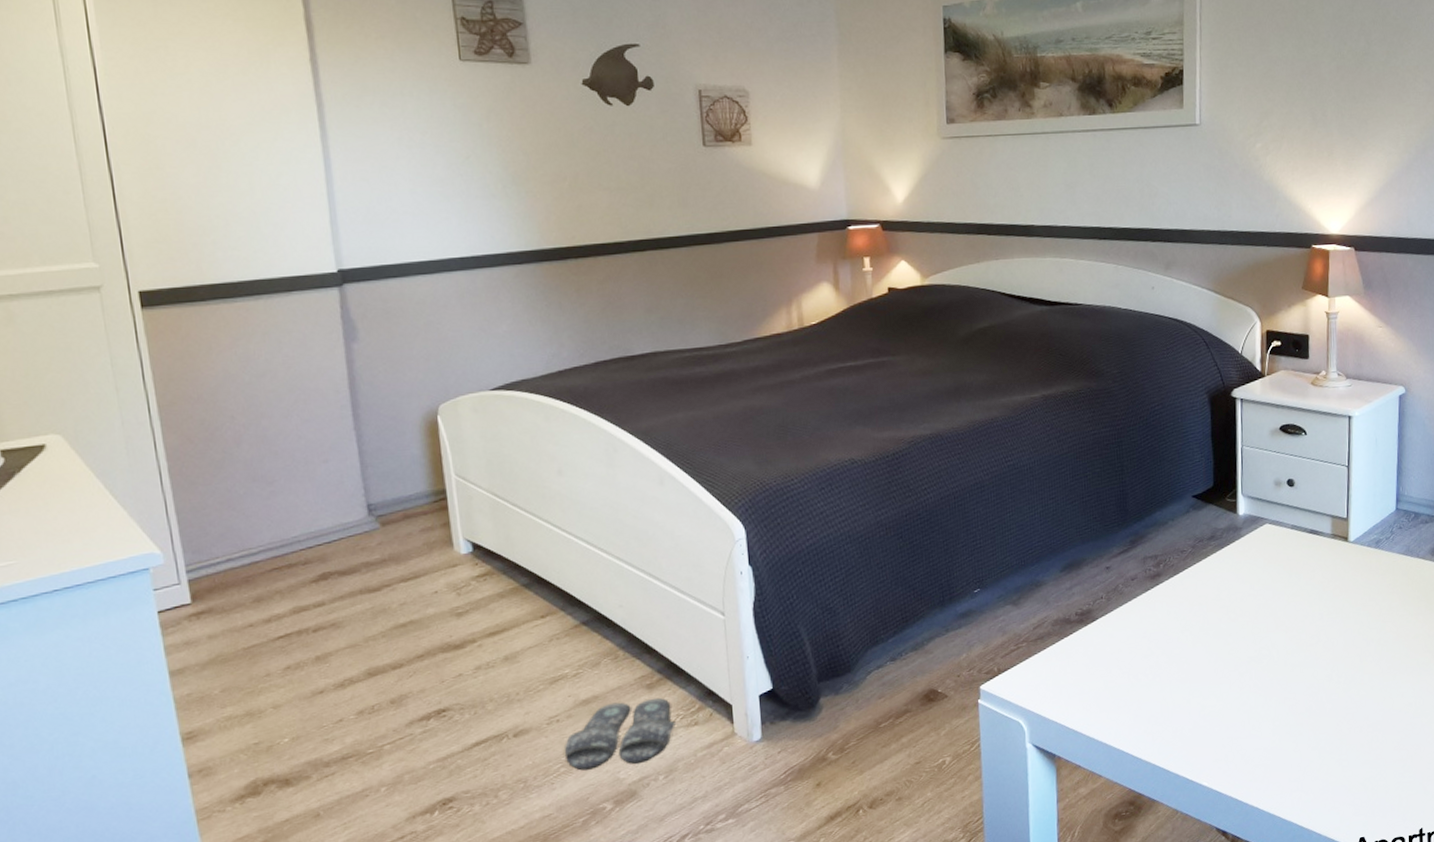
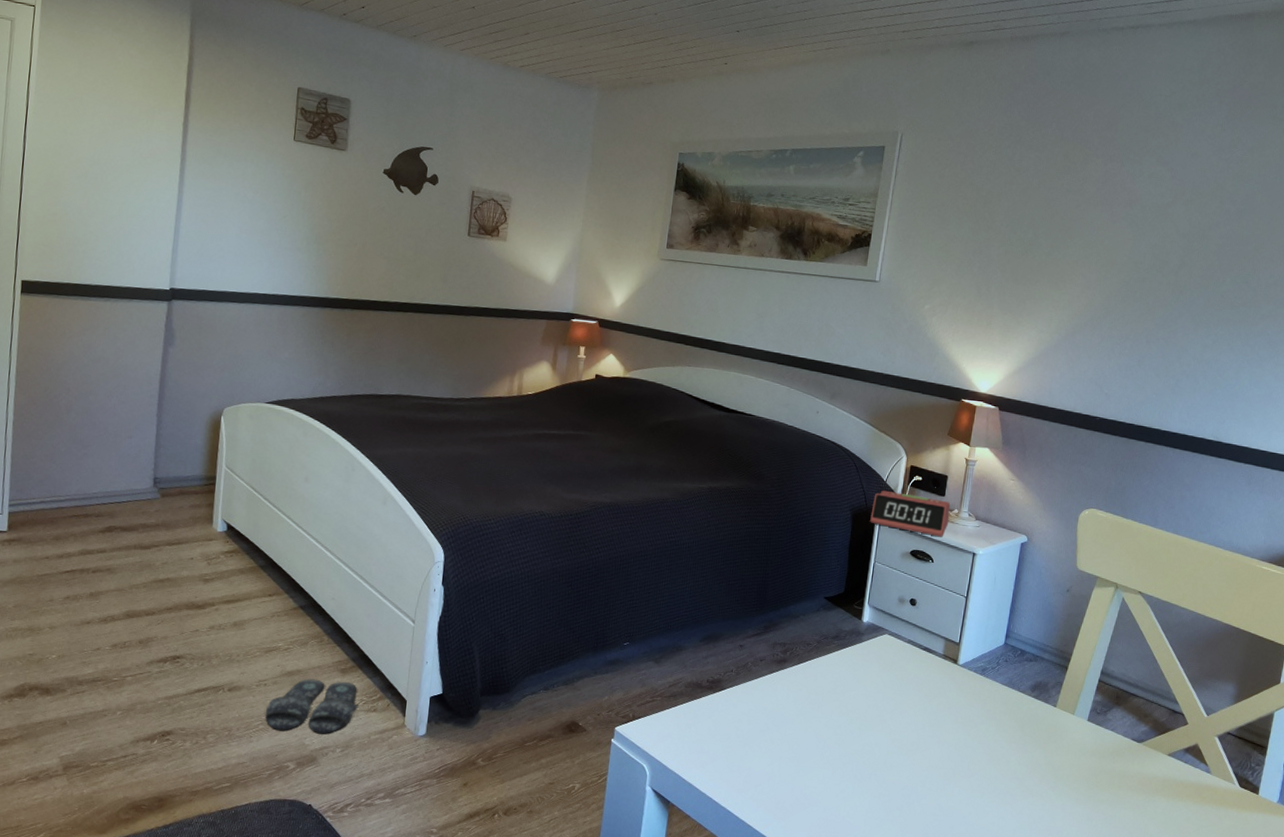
alarm clock: none [1230,363,1317,406] -> present [870,490,951,537]

